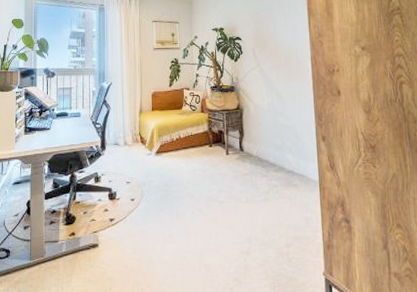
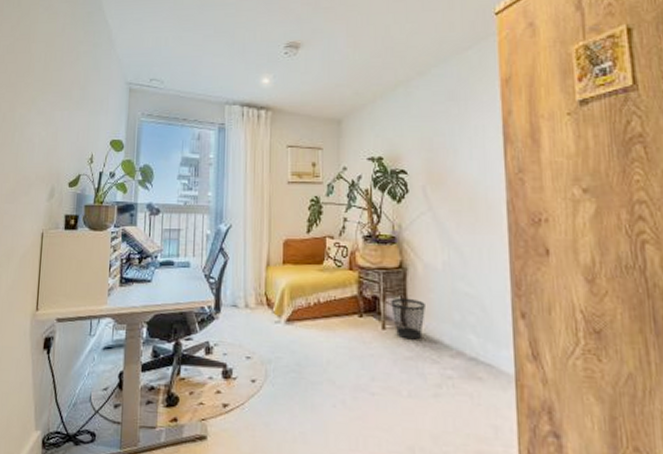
wastebasket: none [232,131,257,161] -> present [391,297,425,340]

